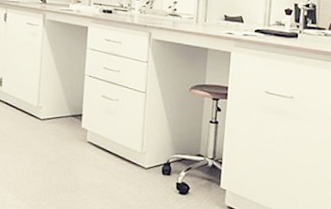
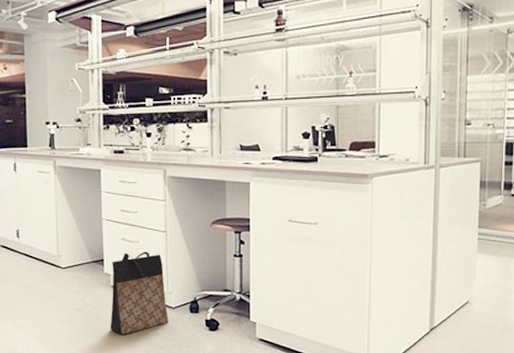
bag: none [81,109,140,191] -> present [110,251,168,335]

